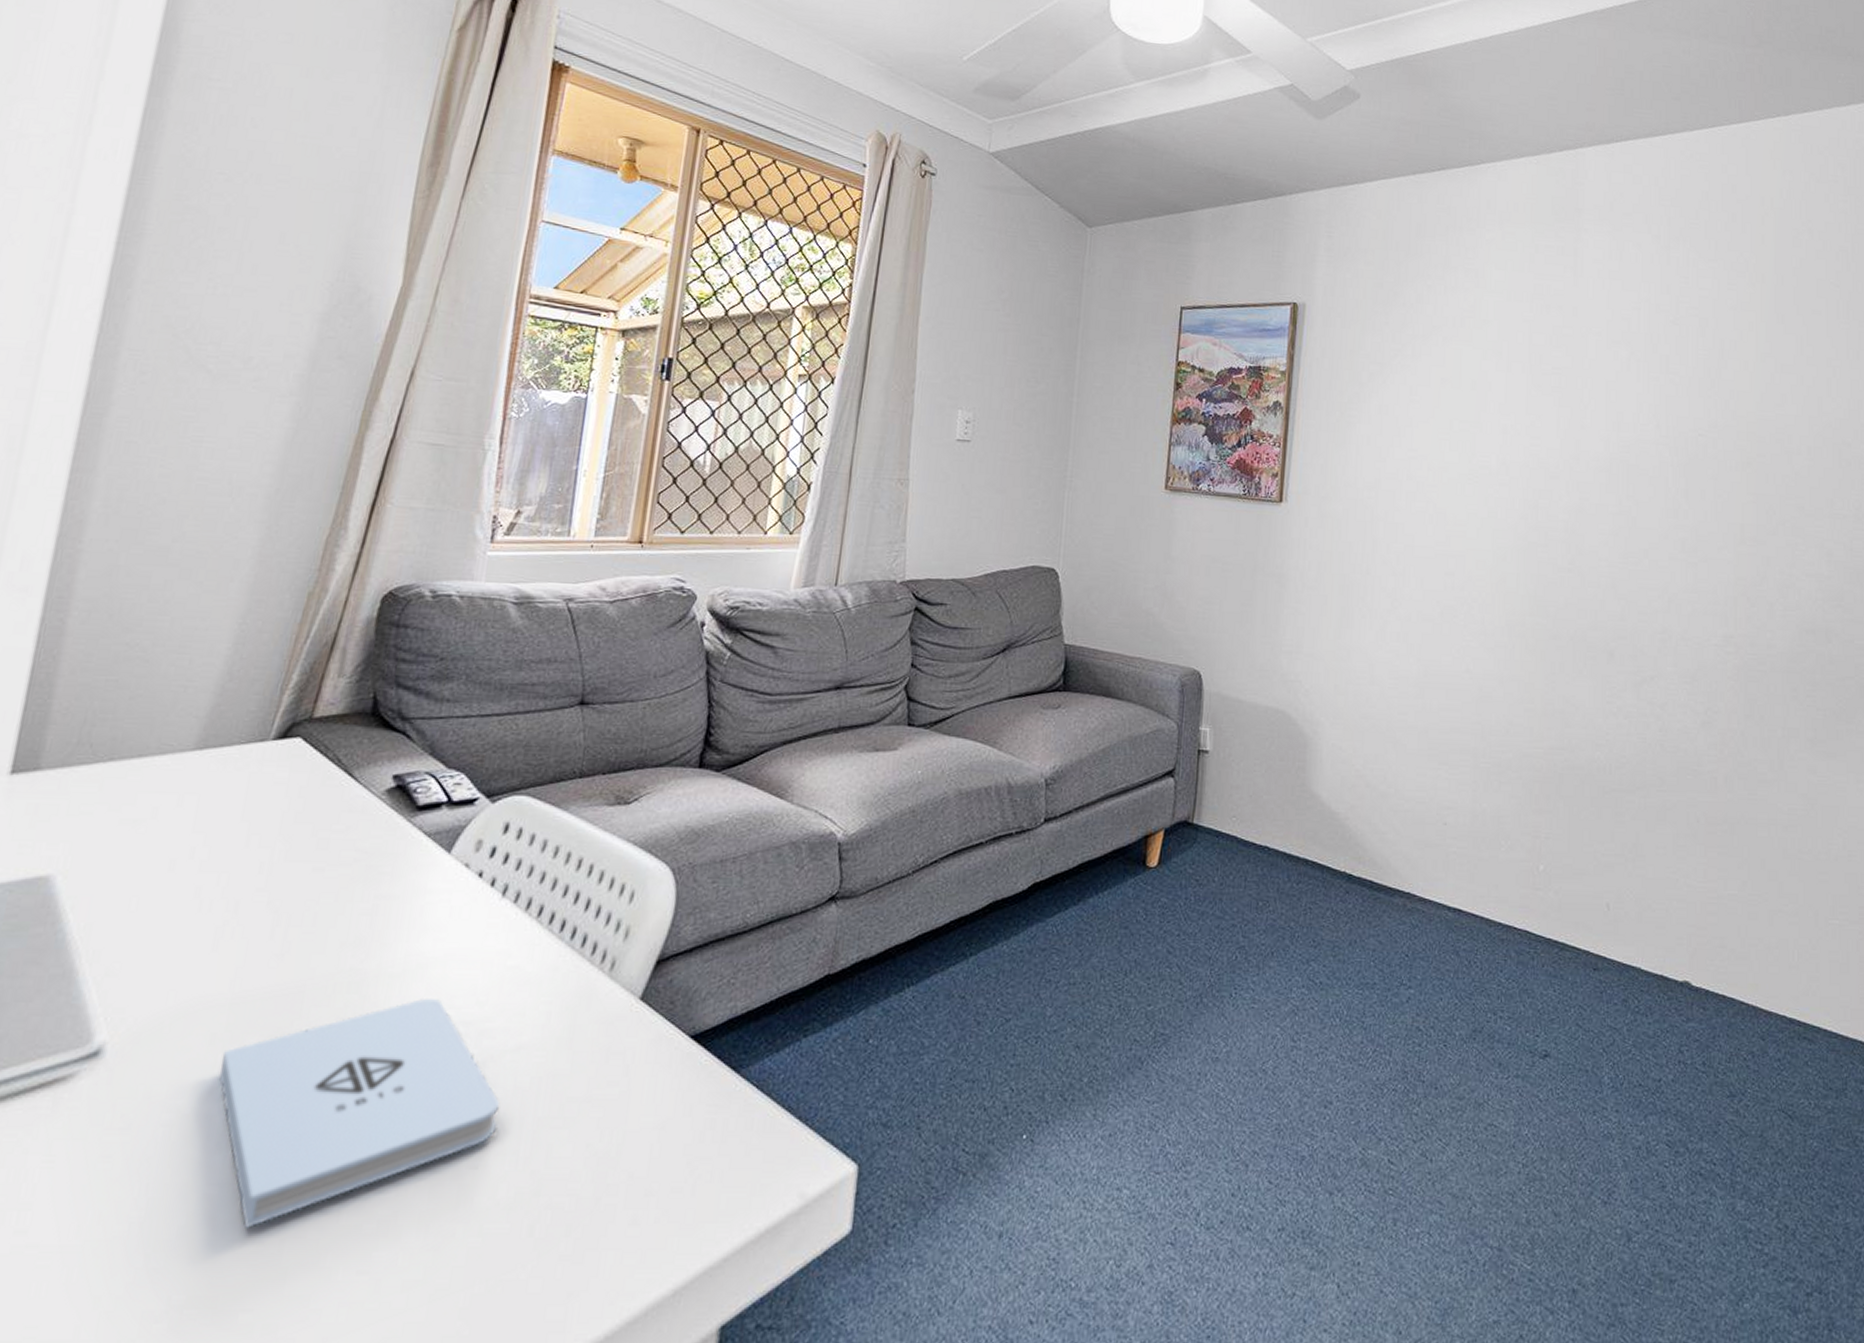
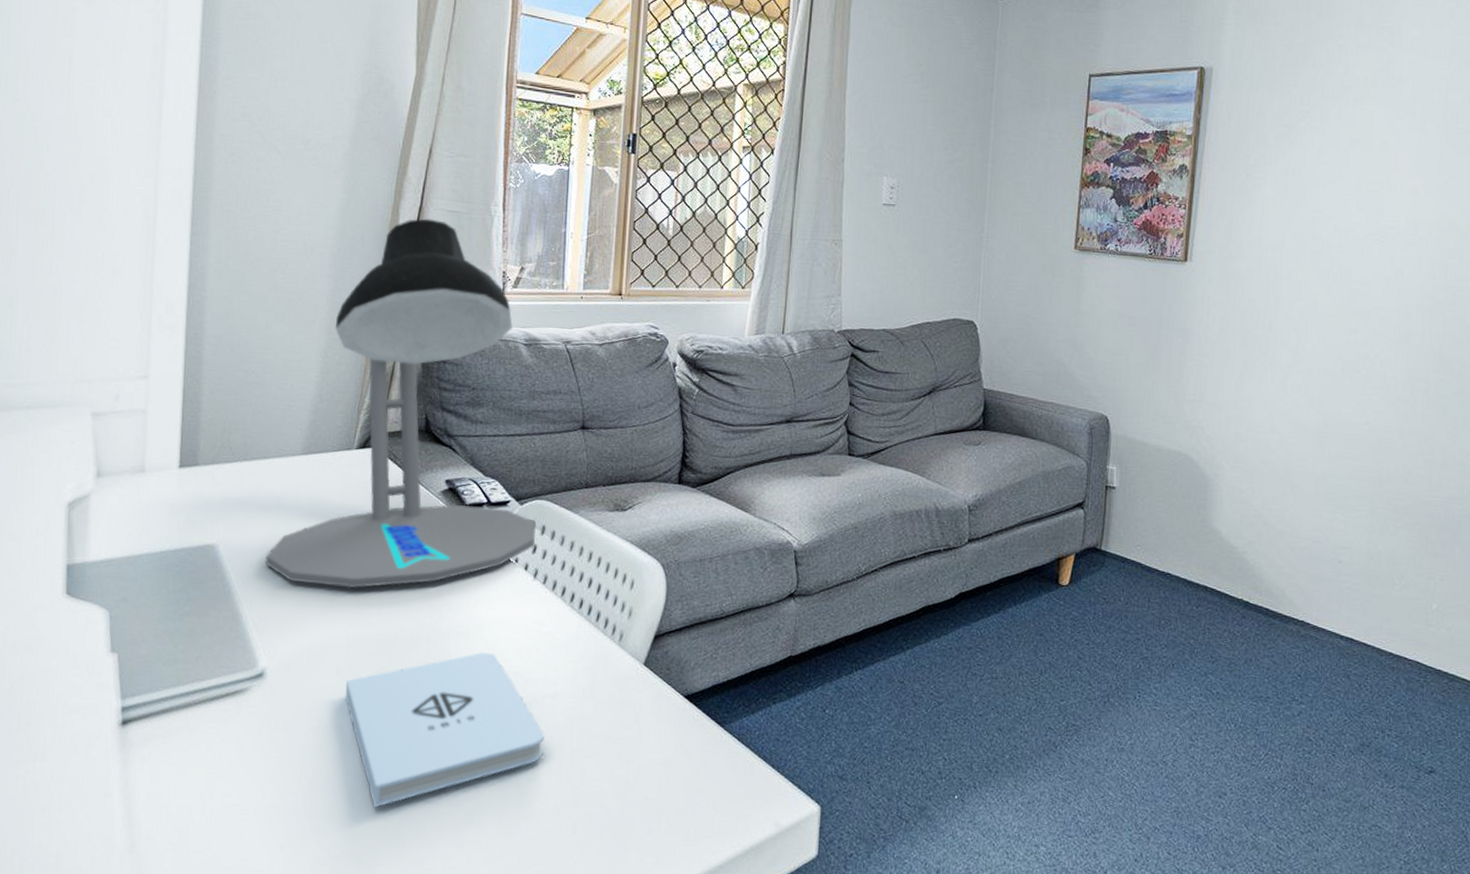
desk lamp: none [122,452,511,925] -> present [265,218,536,589]

